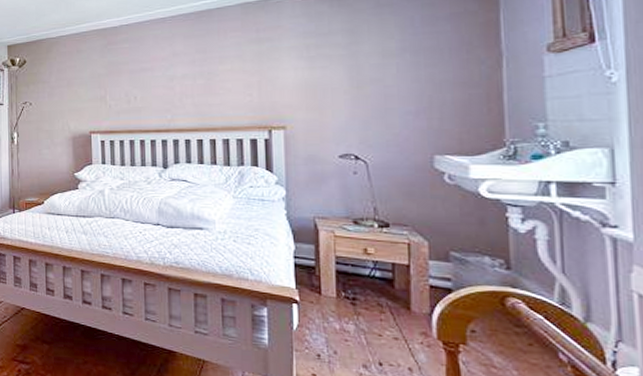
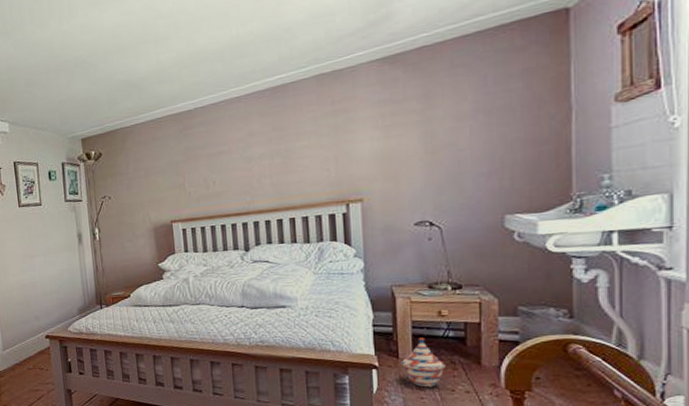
woven basket: none [323,275,371,329] -> present [400,337,445,387]

